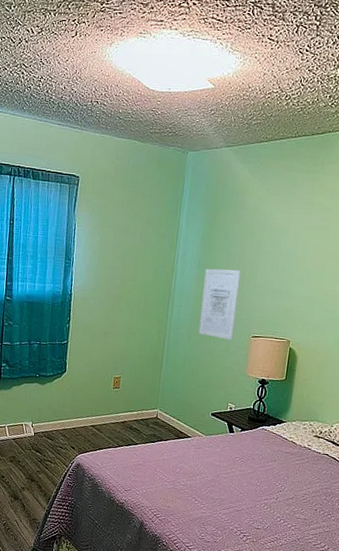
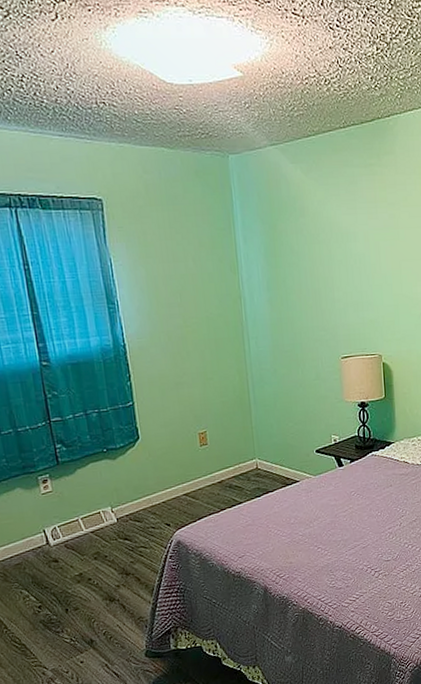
wall art: present [198,268,241,341] -> none [277,285,322,366]

